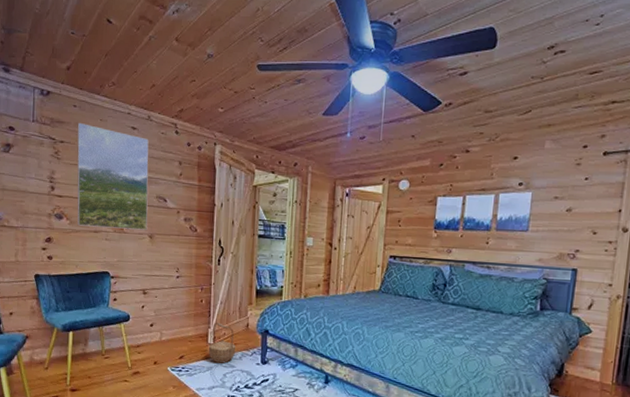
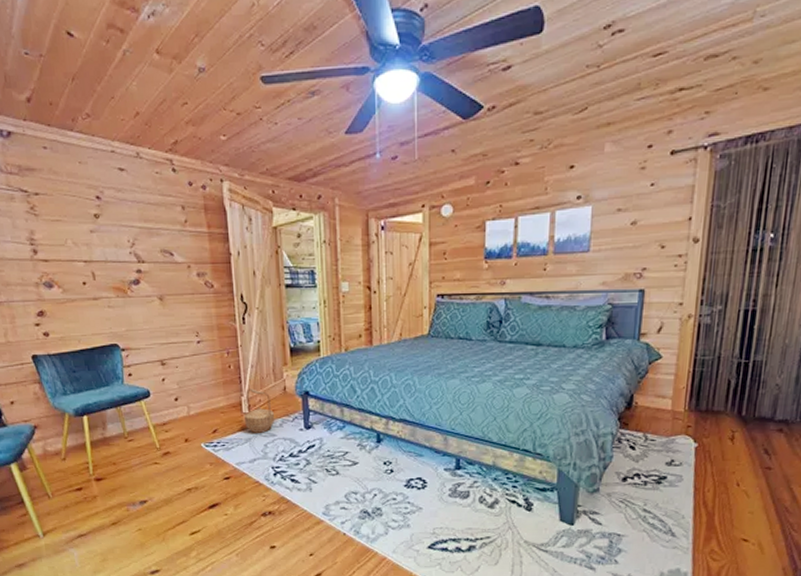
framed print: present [77,122,149,230] -> none [51,167,156,294]

